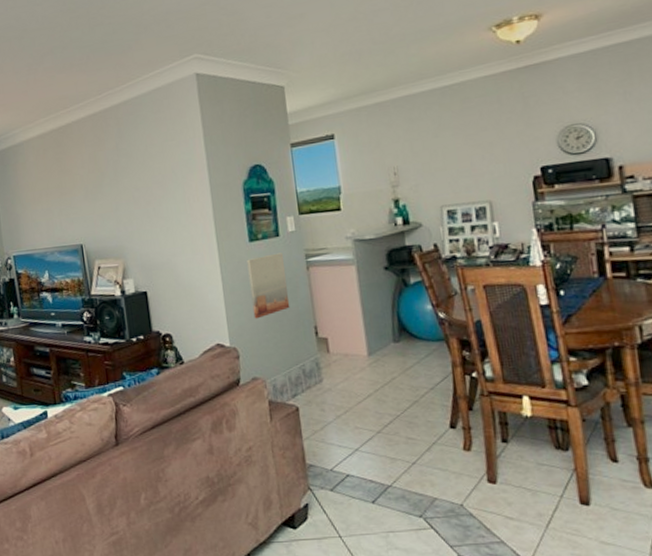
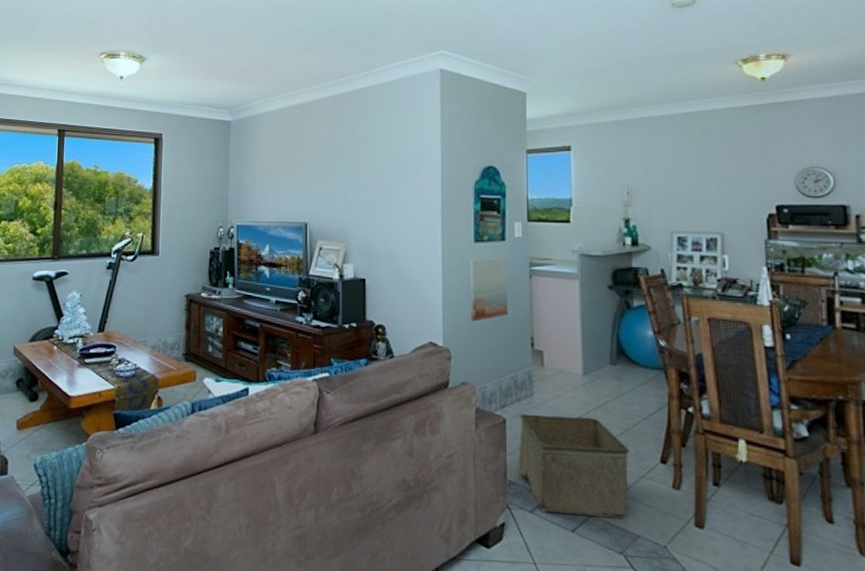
storage bin: none [311,395,422,489] -> present [517,413,629,518]

